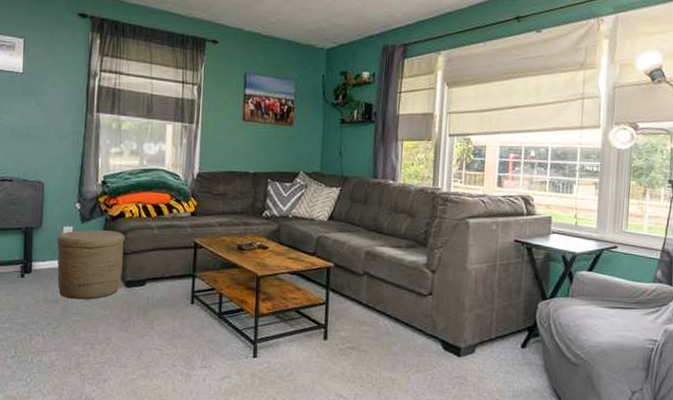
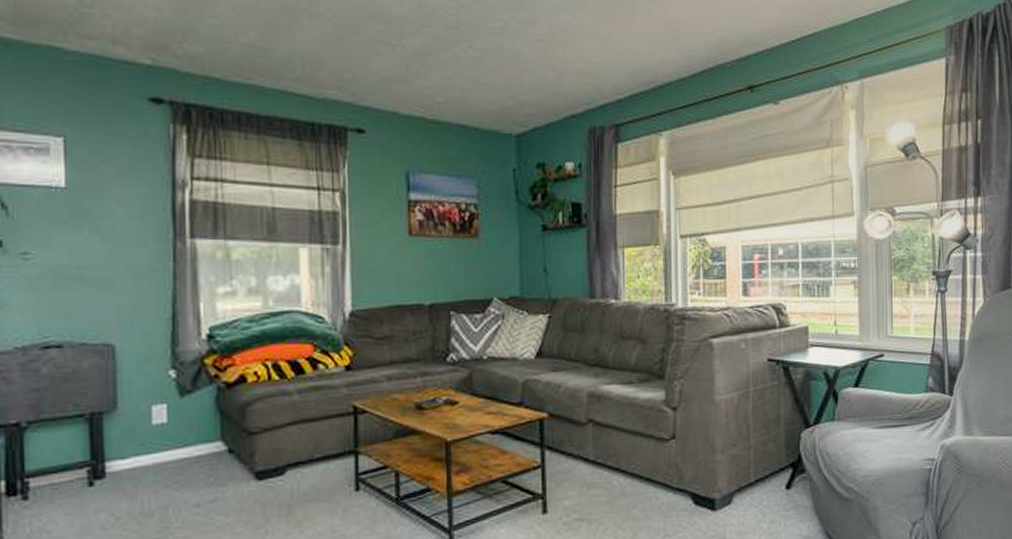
woven basket: present [56,229,125,300] -> none [142,403,250,508]

